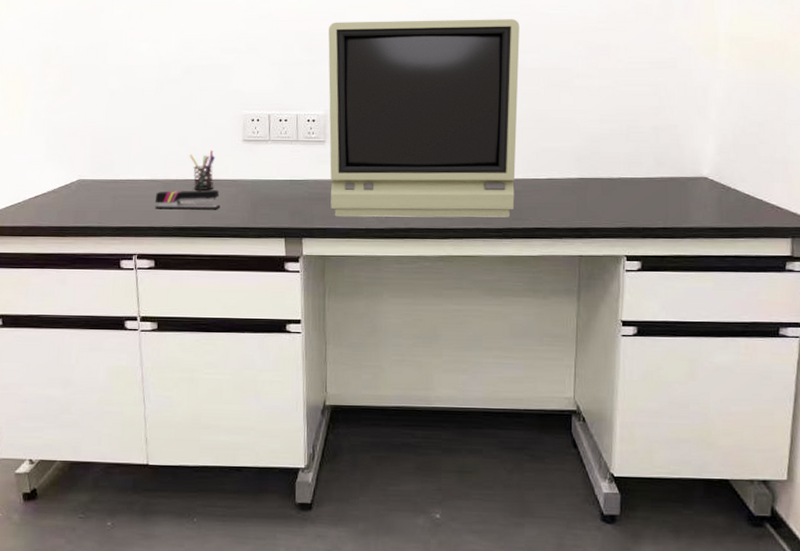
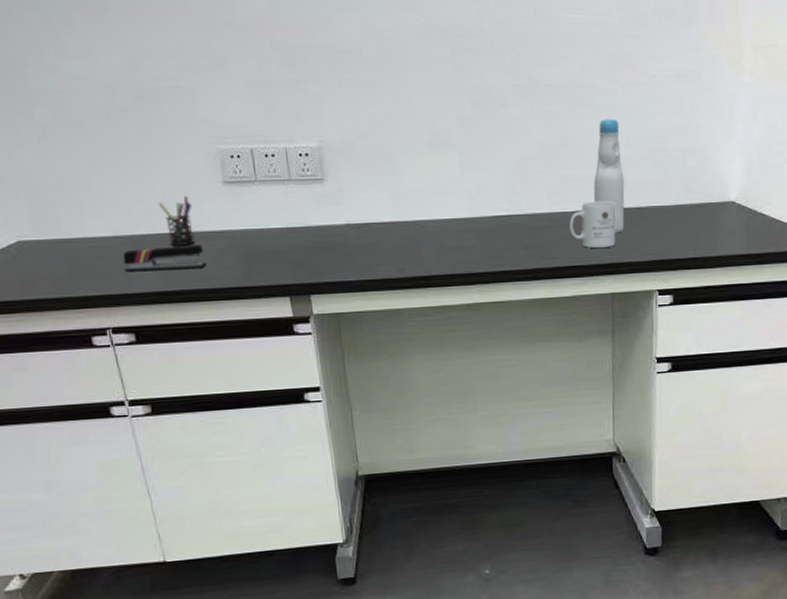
monitor: present [328,19,520,218] -> none [311,25,542,267]
mug: none [542,170,587,213] -> present [569,201,616,248]
bottle: none [566,97,597,201] -> present [593,117,625,234]

